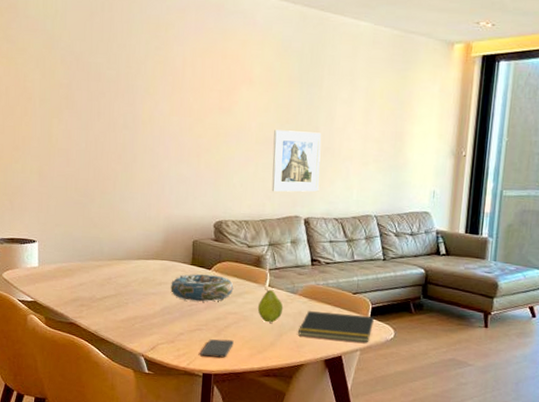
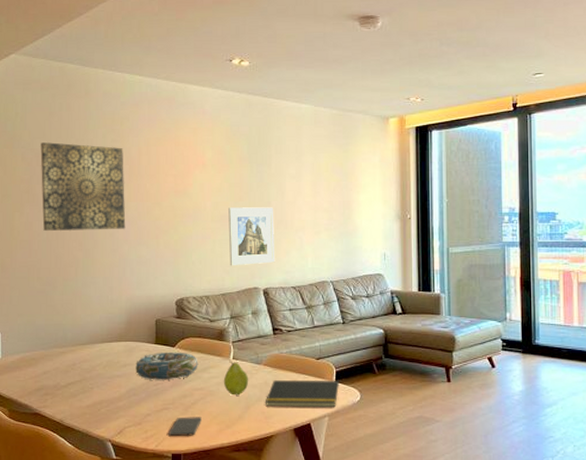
wall art: none [80,45,167,145] -> present [40,142,126,232]

